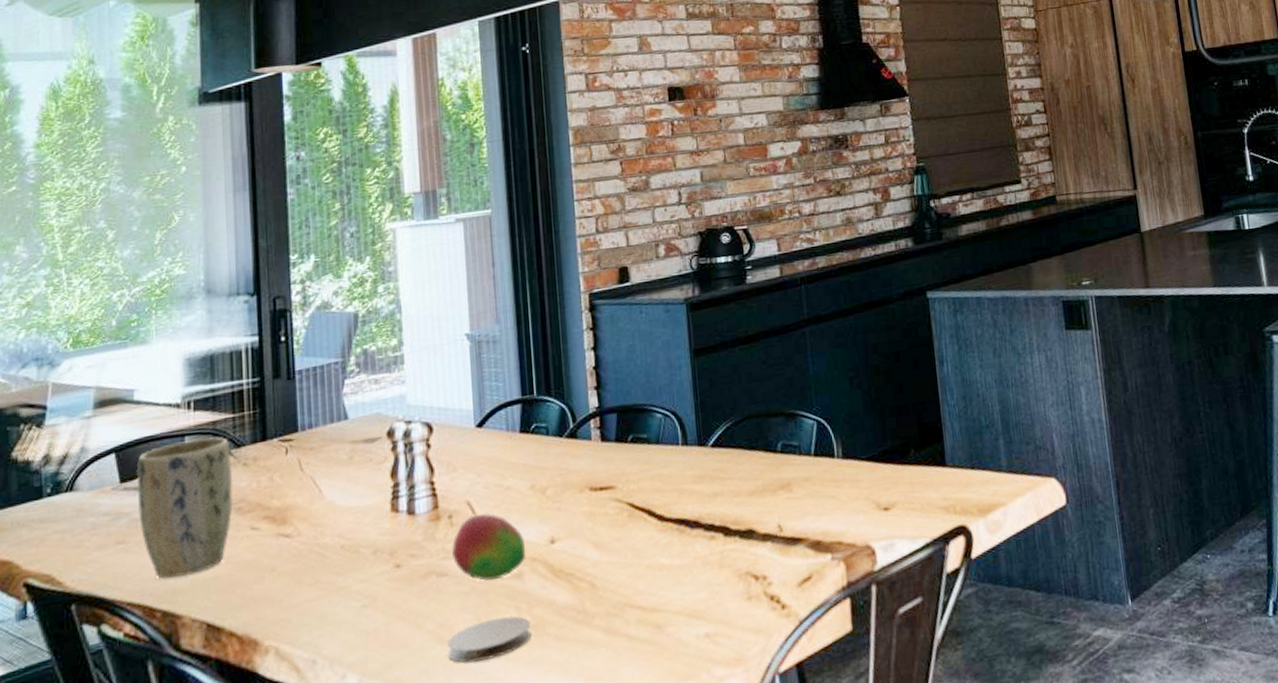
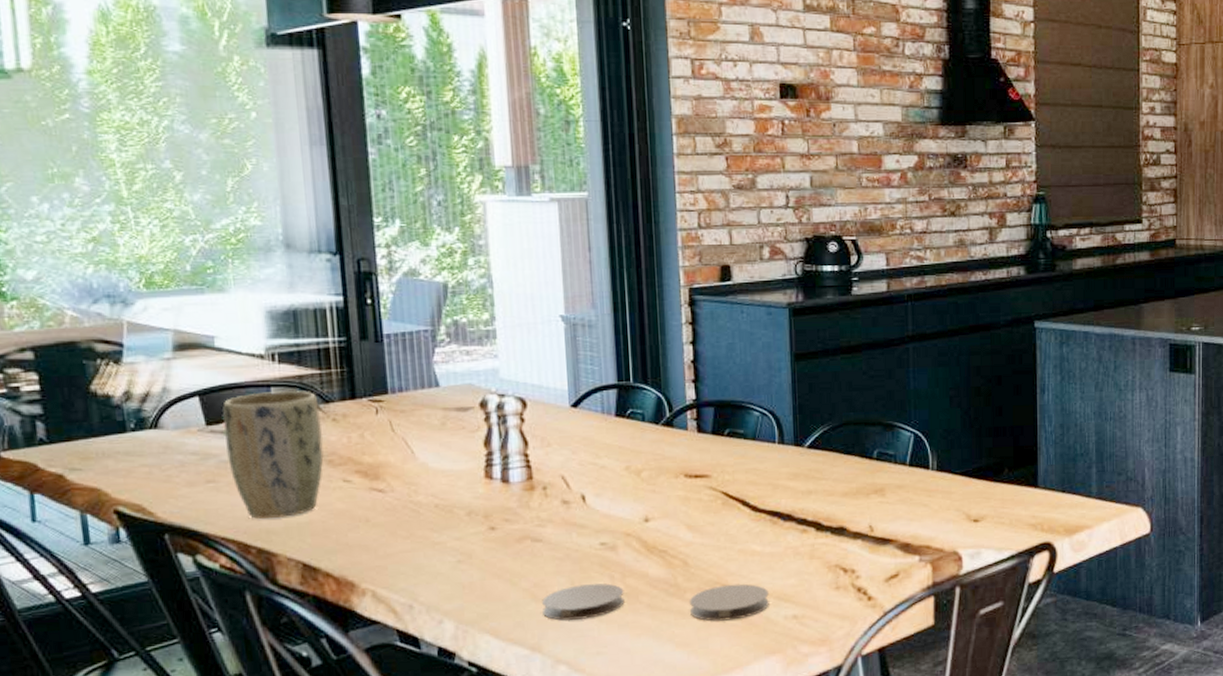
fruit: present [452,513,527,581] -> none [546,488,621,550]
coaster: none [598,602,680,649] -> present [690,583,769,622]

